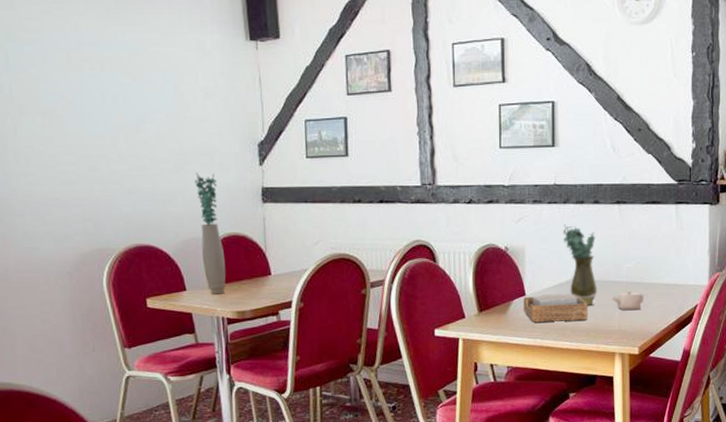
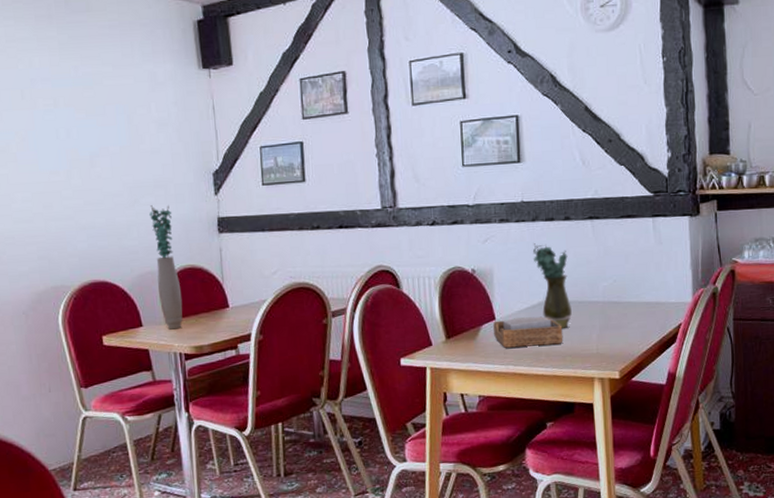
sugar bowl: present [612,290,644,310] -> none [588,310,623,332]

